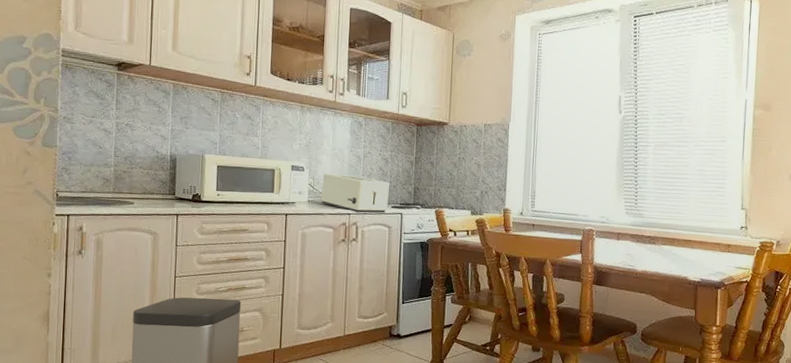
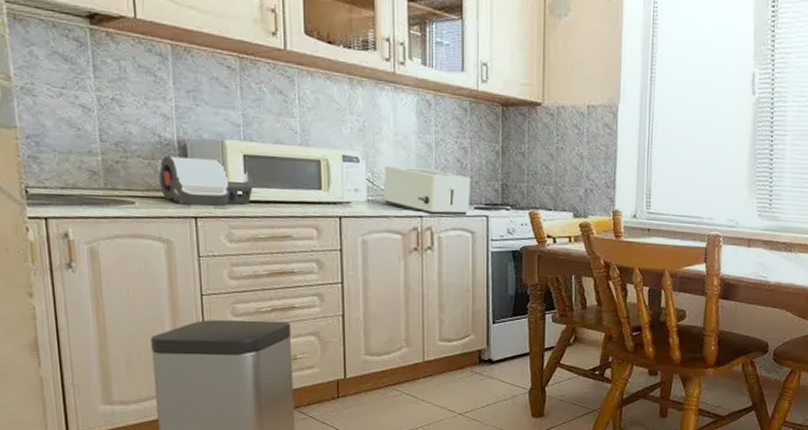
paper towel holder: none [153,167,222,206] -> present [157,156,253,206]

